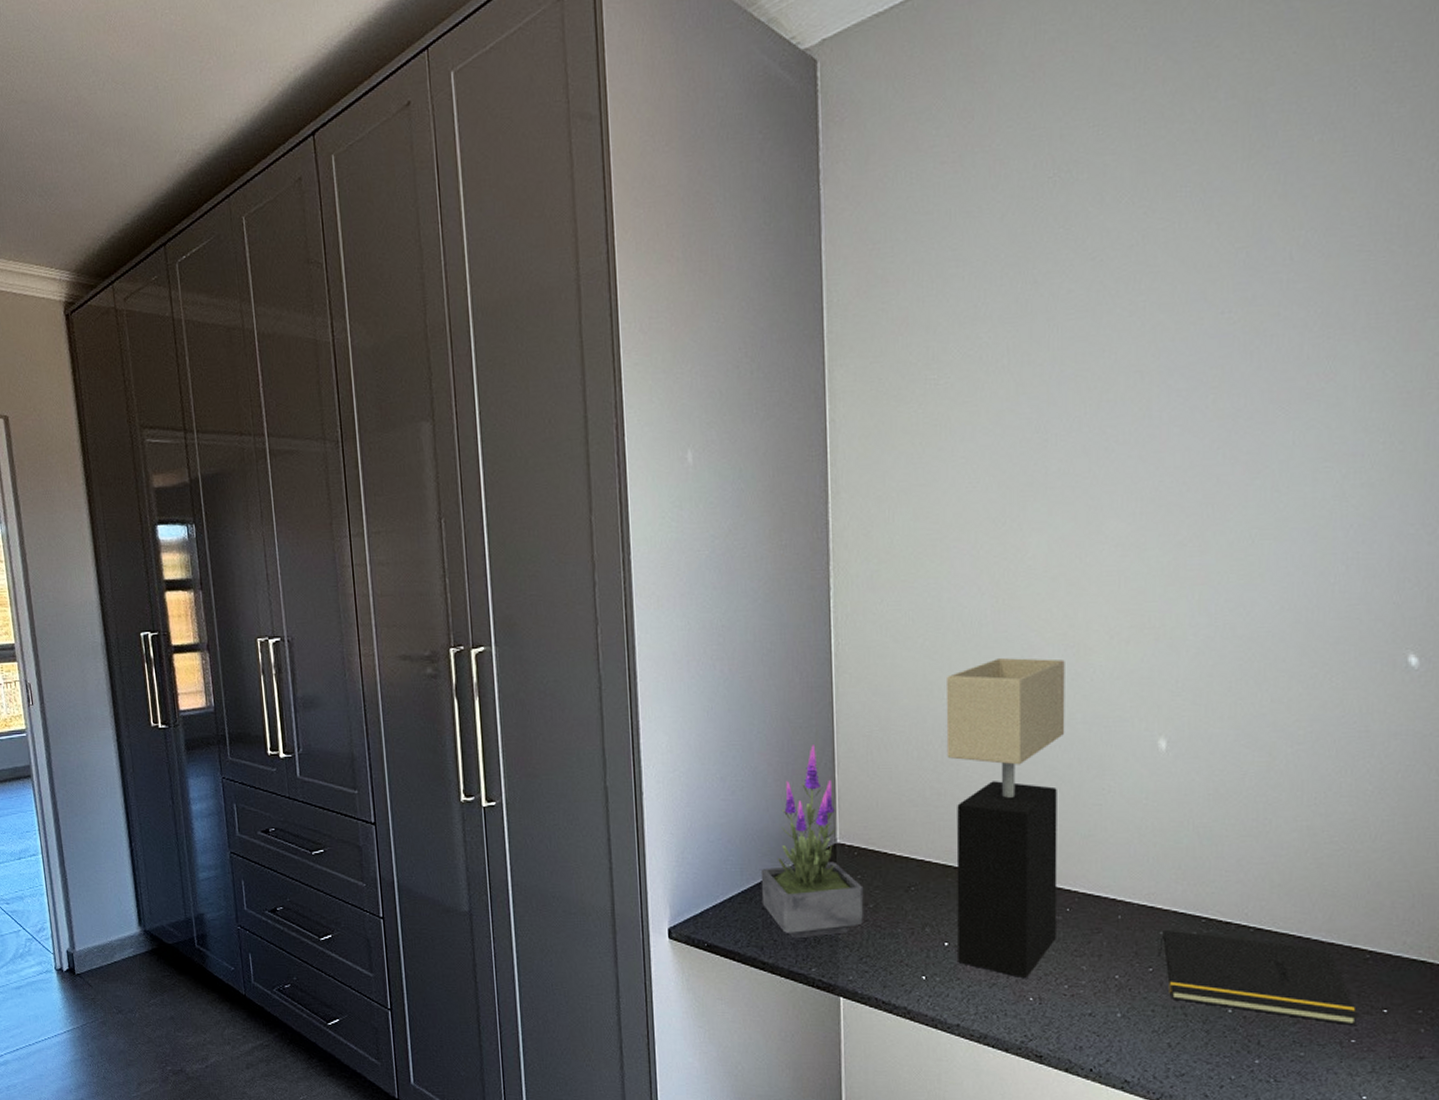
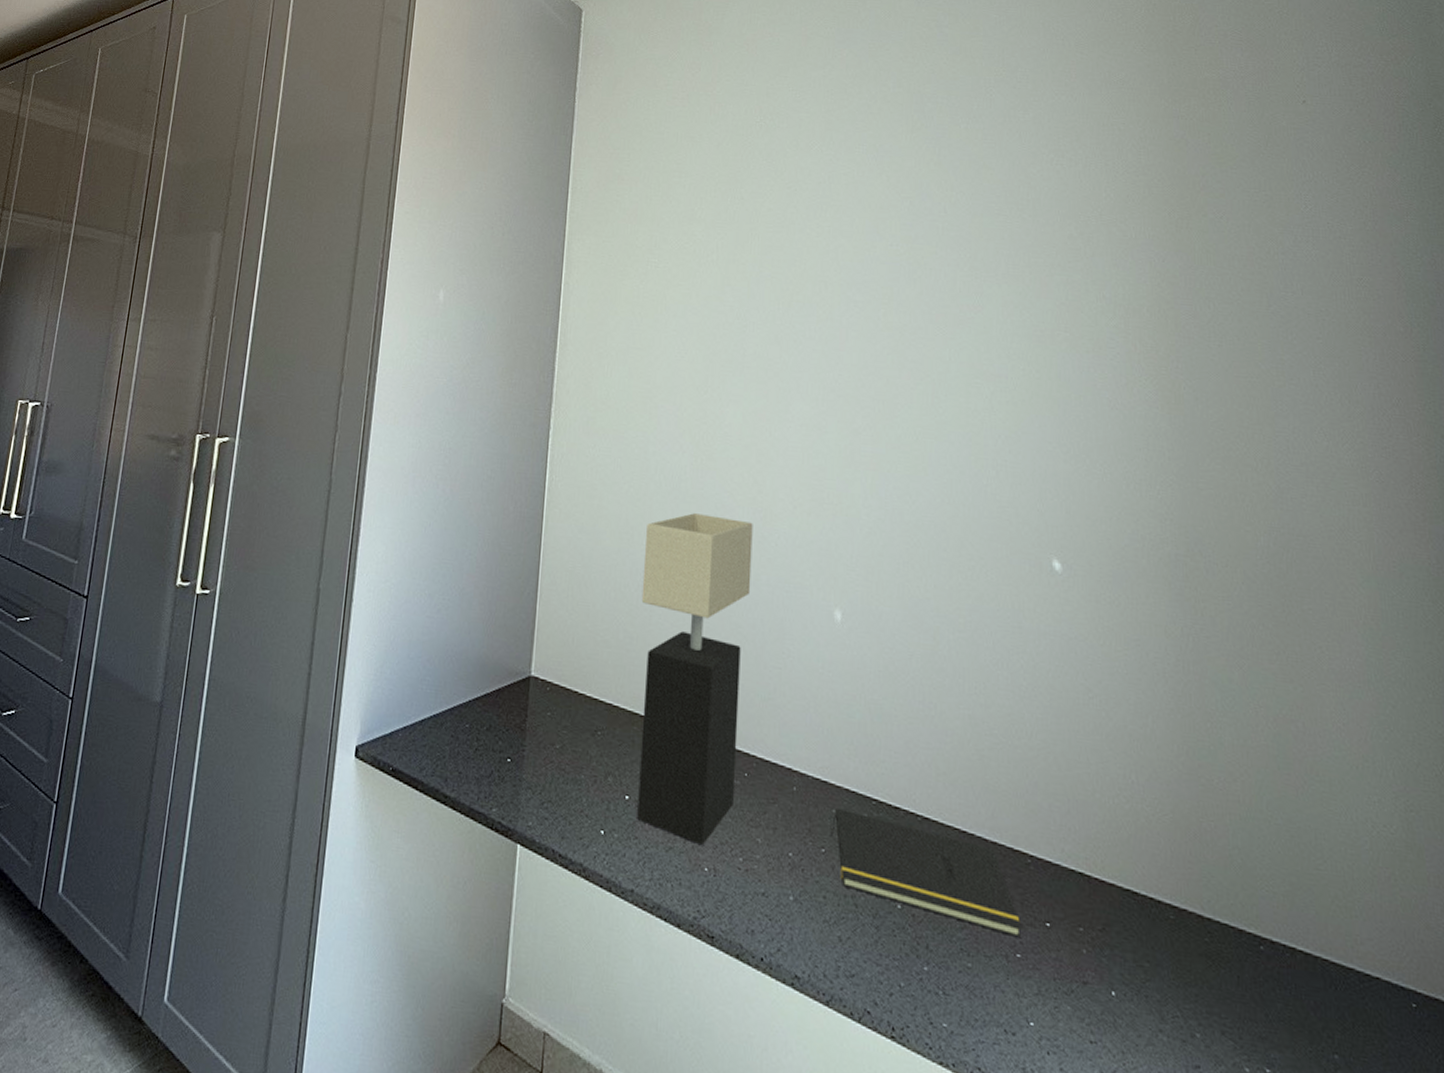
potted plant: present [760,745,864,939] -> none [452,573,552,774]

